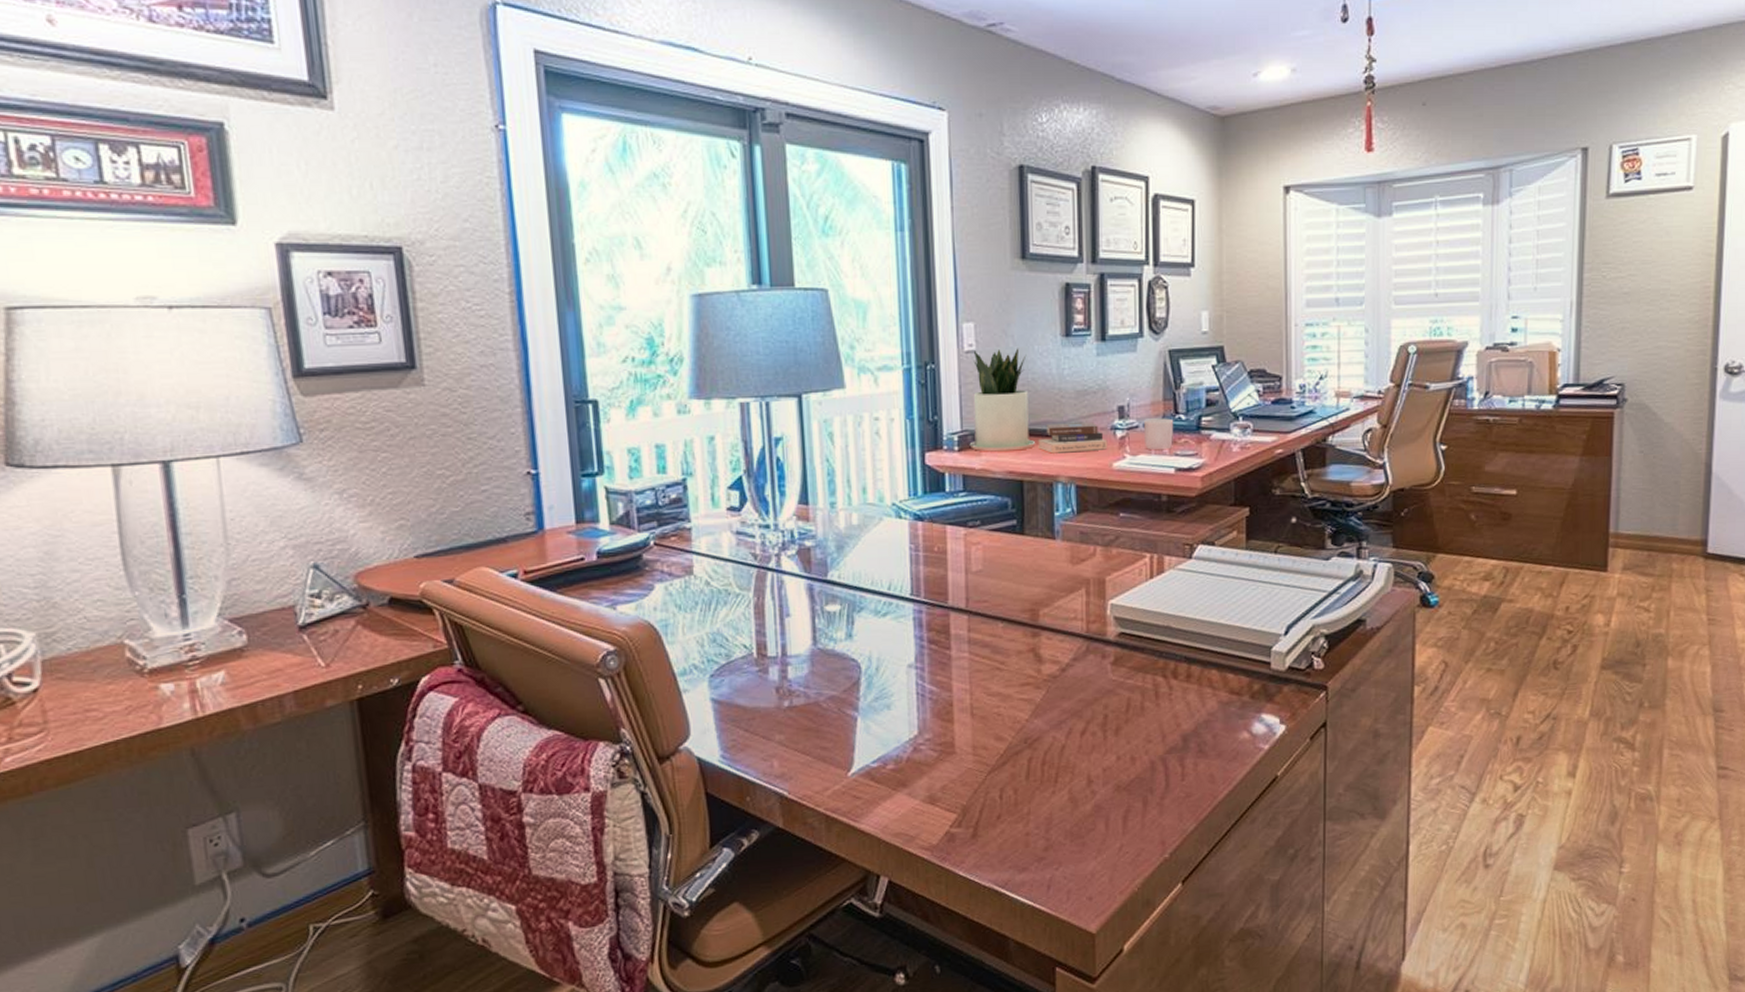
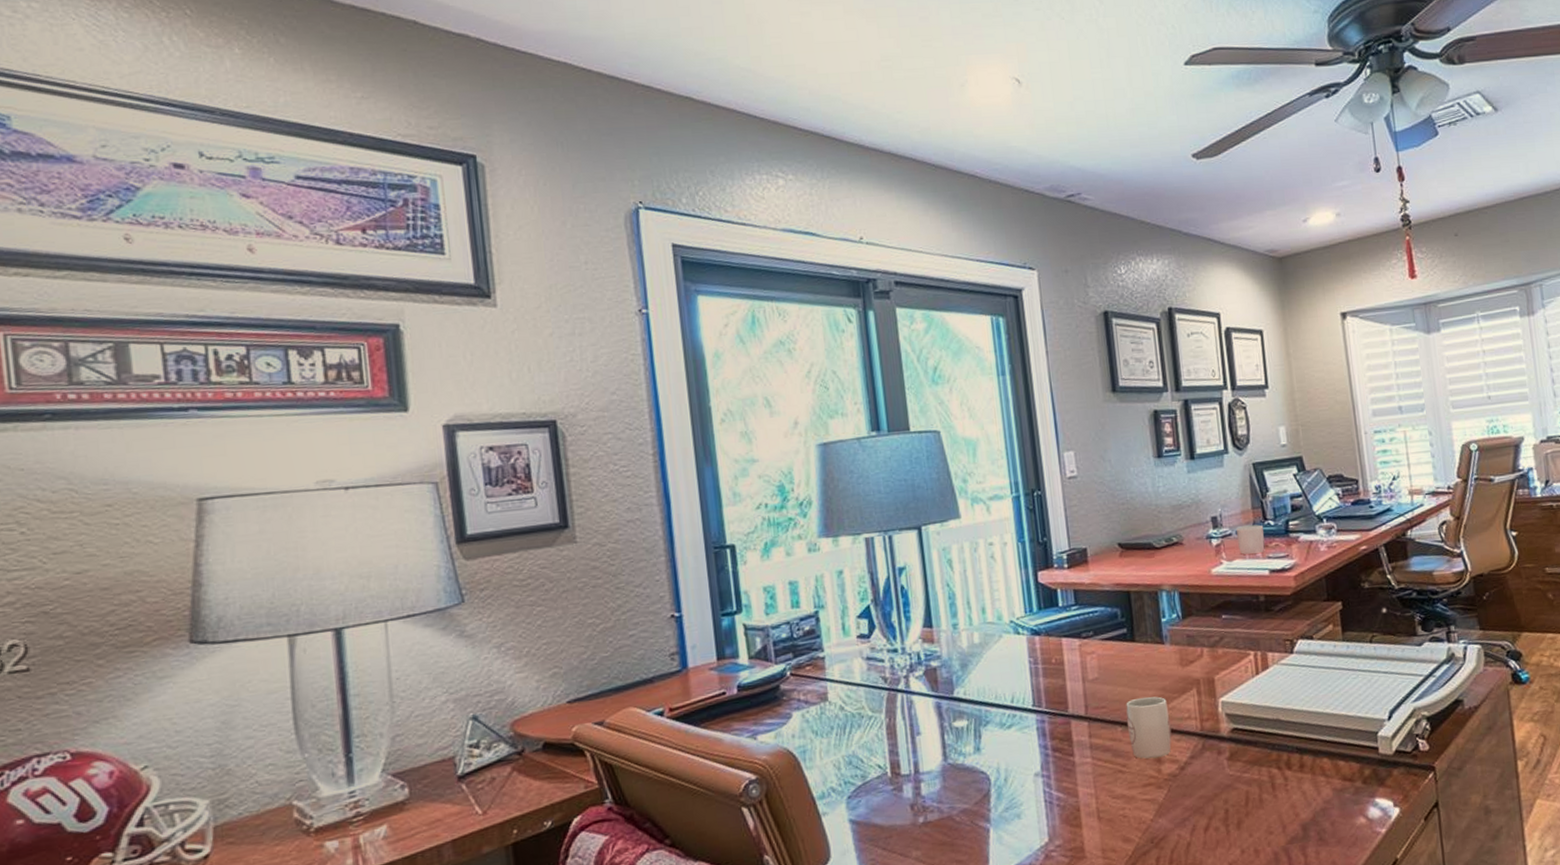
planter: present [969,348,1035,453] -> none [1076,471,1138,568]
mug: none [1008,593,1055,658] -> present [1126,696,1172,759]
books: present [1038,422,1108,454] -> none [1140,533,1206,565]

